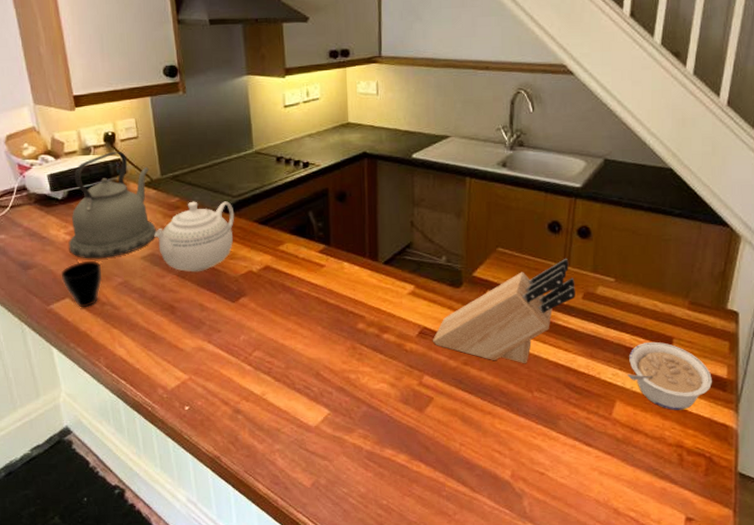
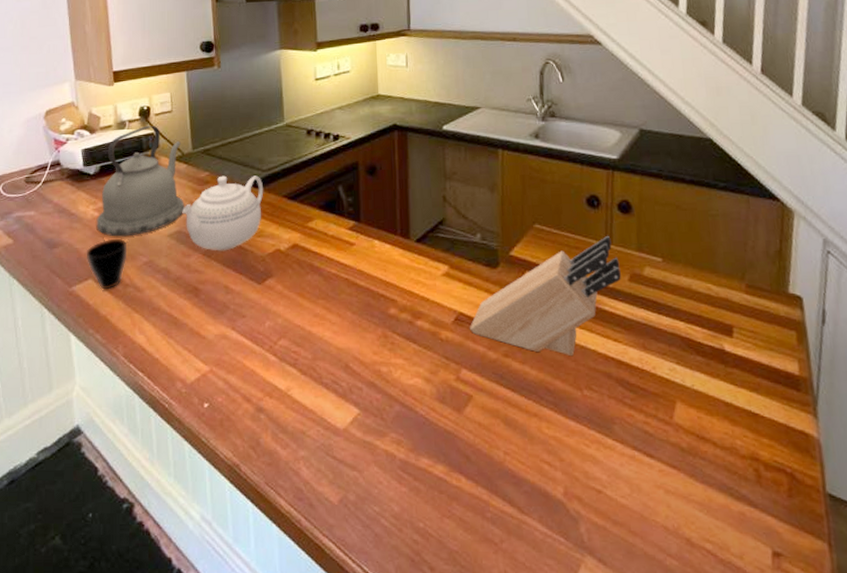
legume: present [627,341,712,410] -> none [685,330,783,414]

